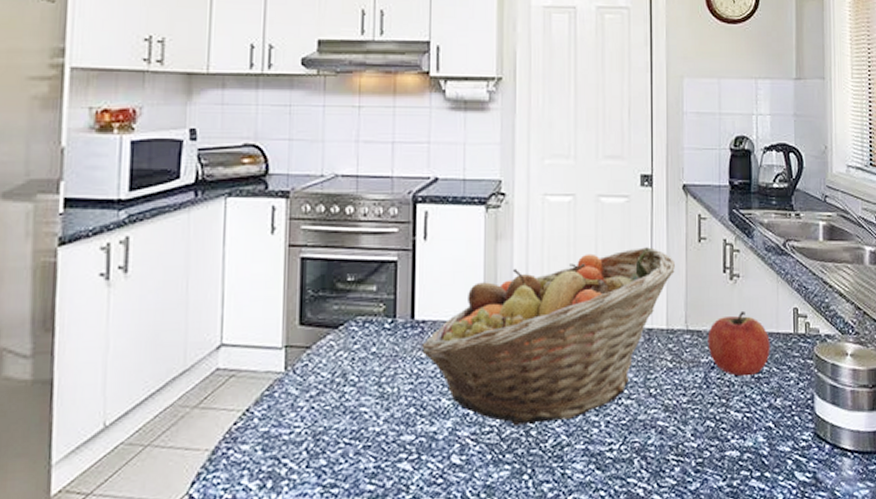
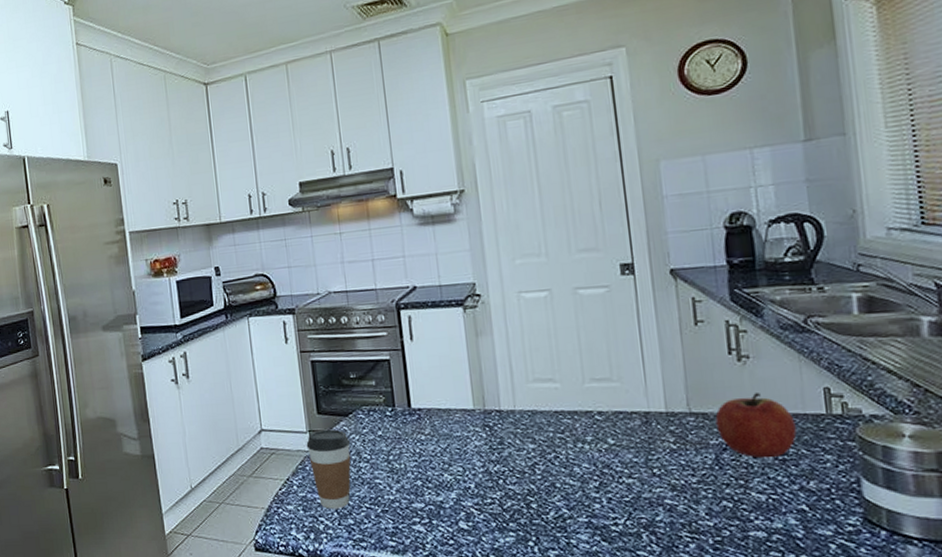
coffee cup: none [279,344,337,447] -> present [306,429,351,509]
fruit basket: present [422,247,675,427] -> none [421,333,670,500]

